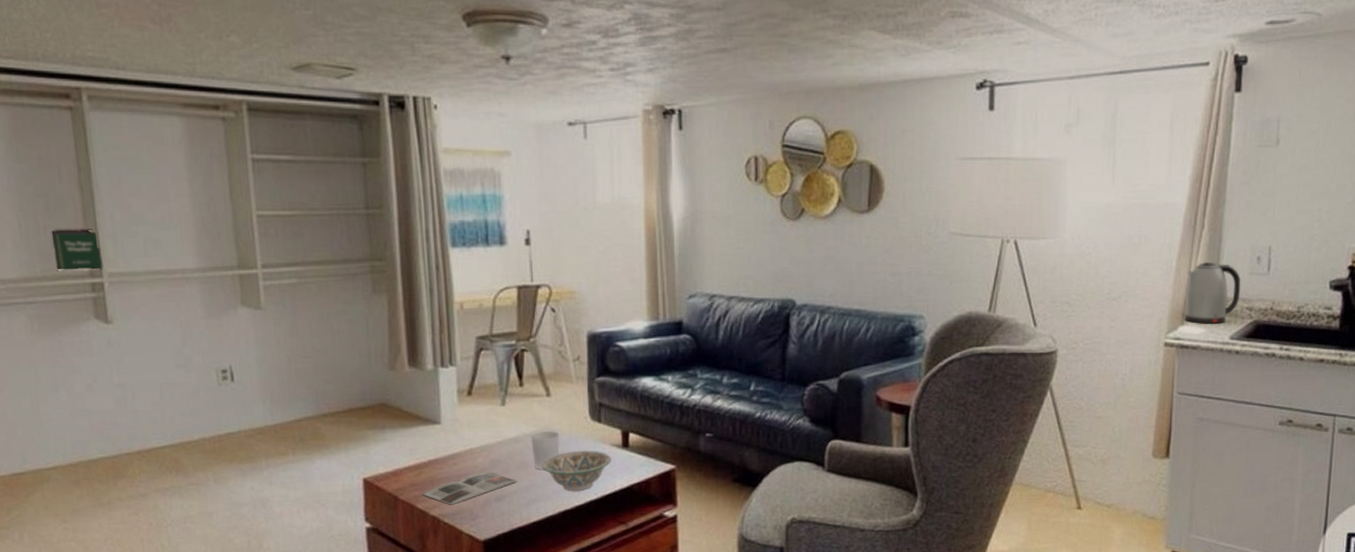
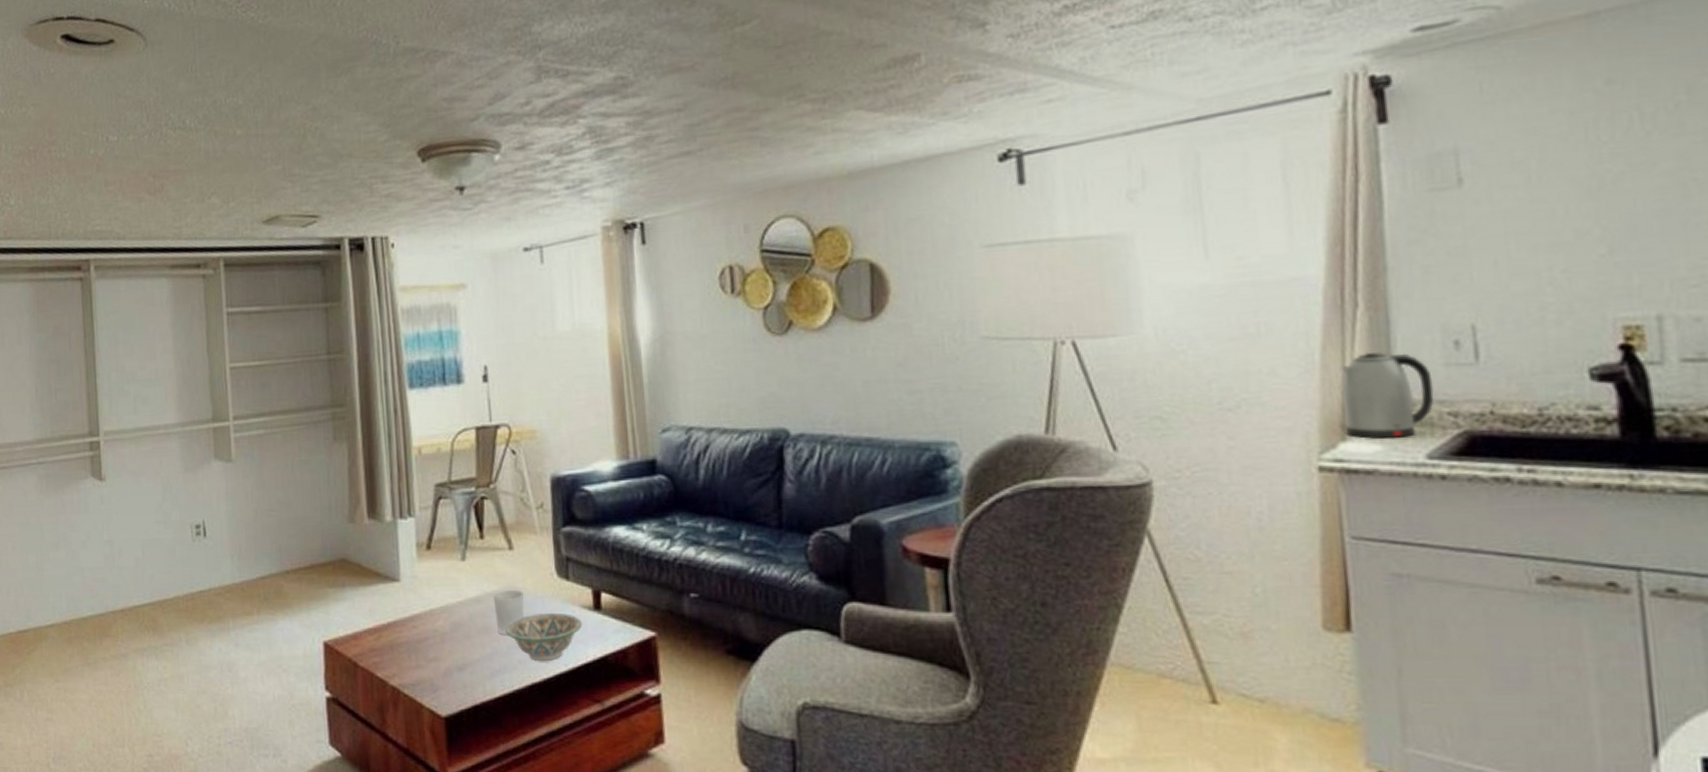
books: present [52,229,102,272] -> none [61,390,99,432]
magazine: present [423,472,517,505] -> none [382,636,480,674]

